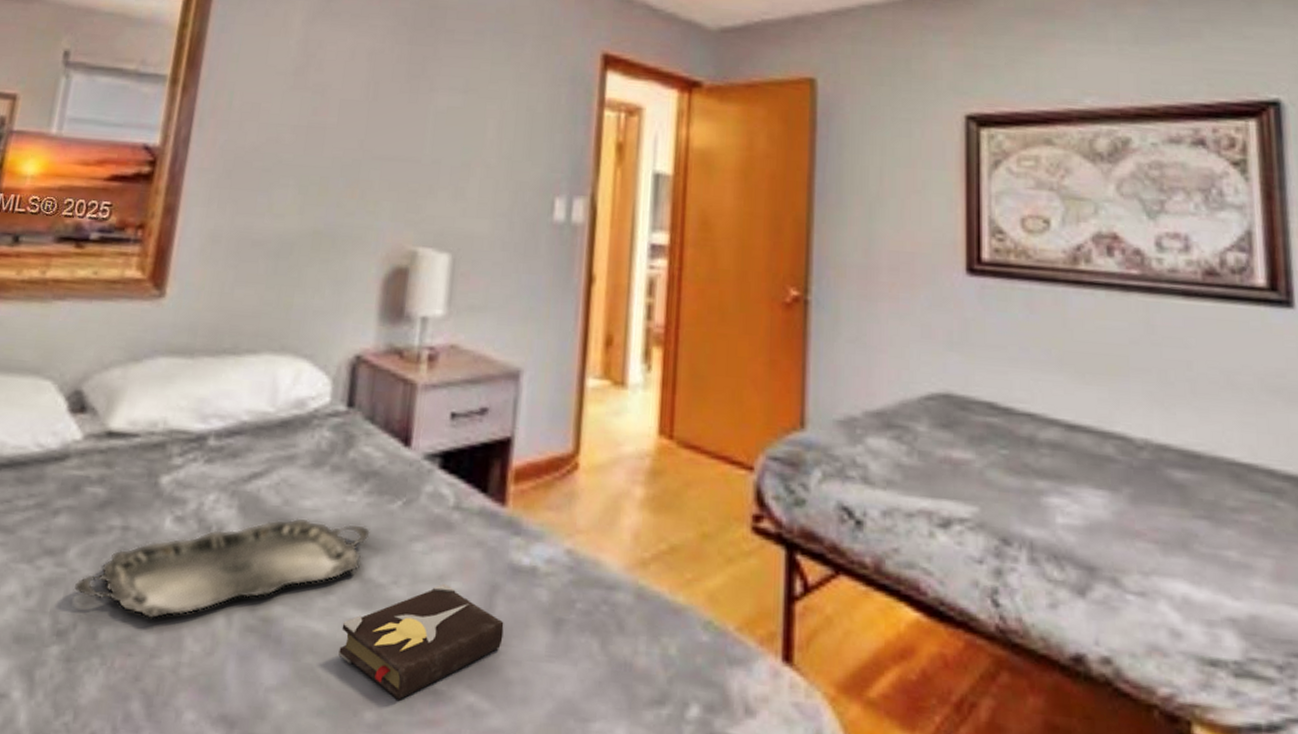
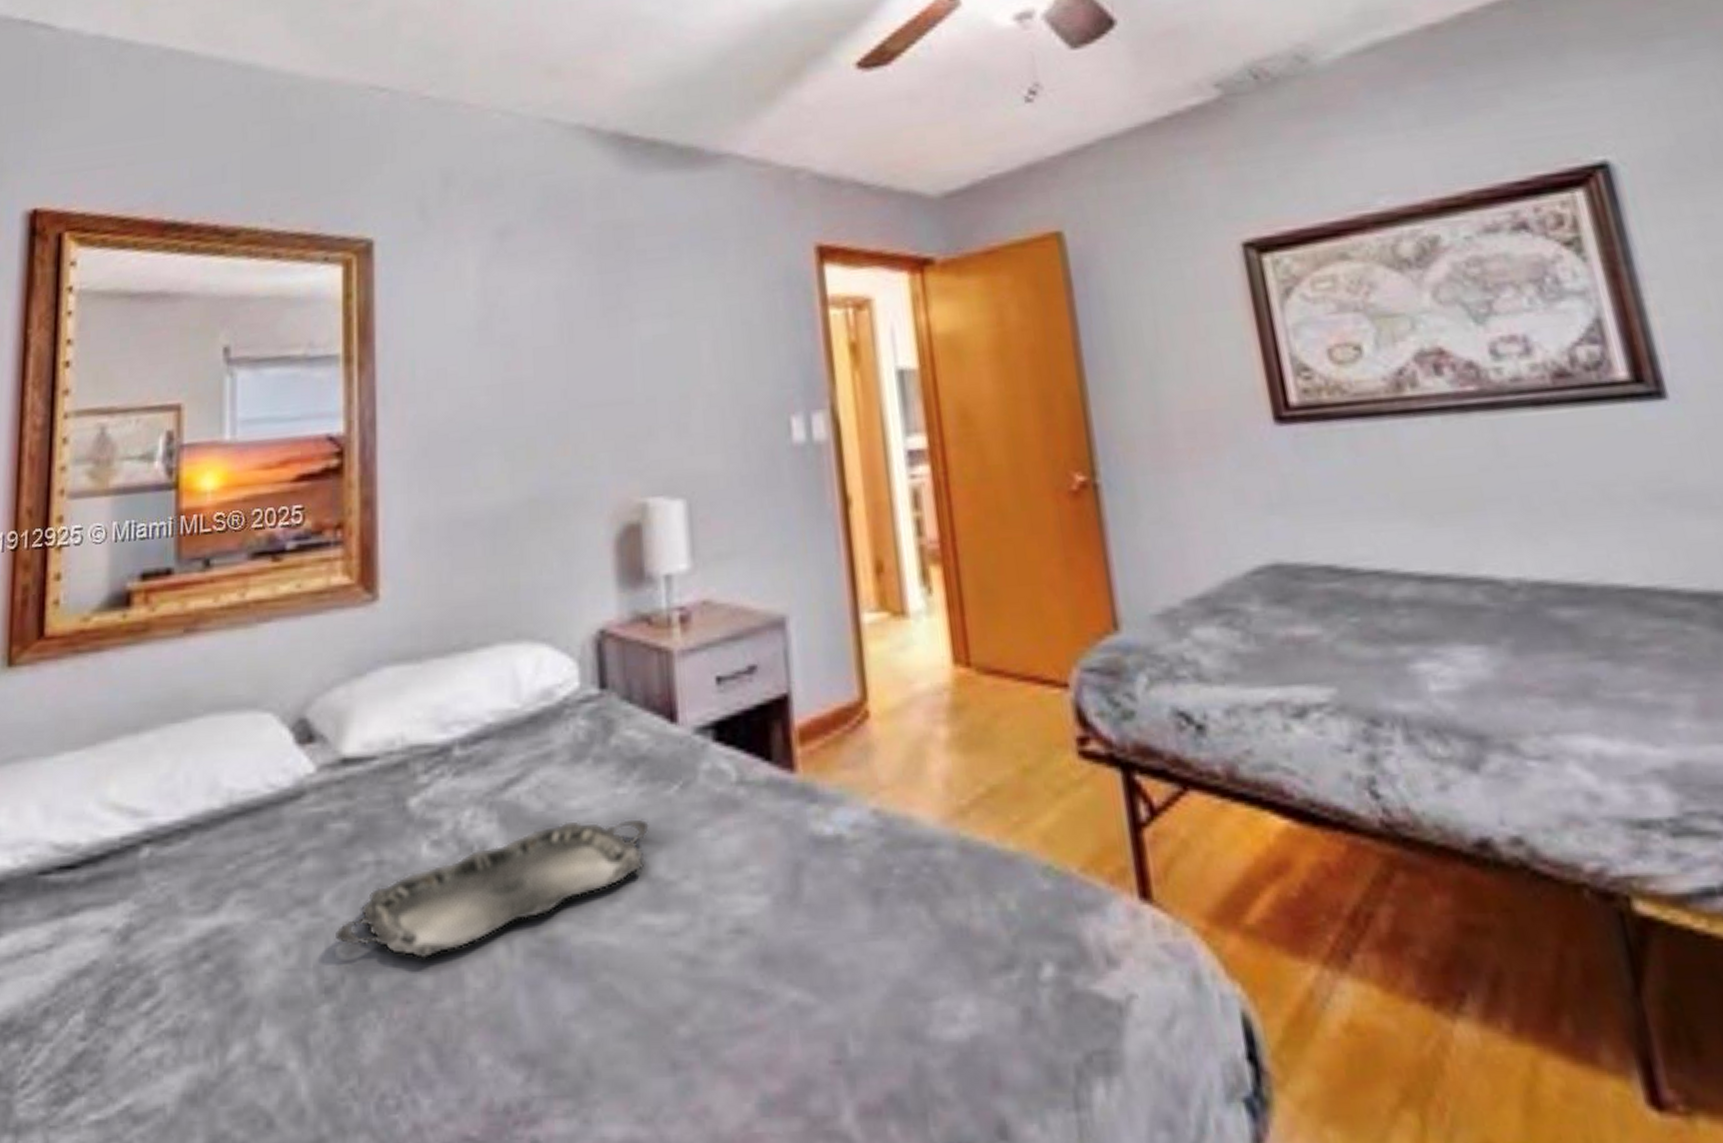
hardback book: present [339,583,504,701] -> none [635,869,818,1008]

